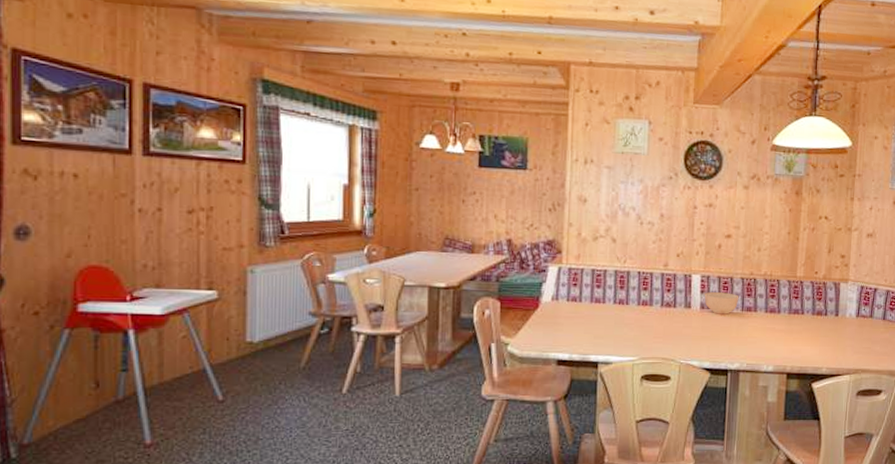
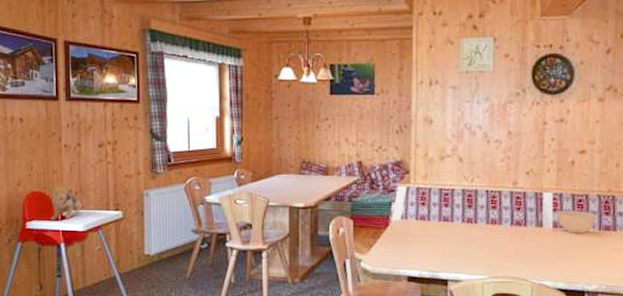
plush toy: none [115,253,162,301] -> present [50,181,83,220]

